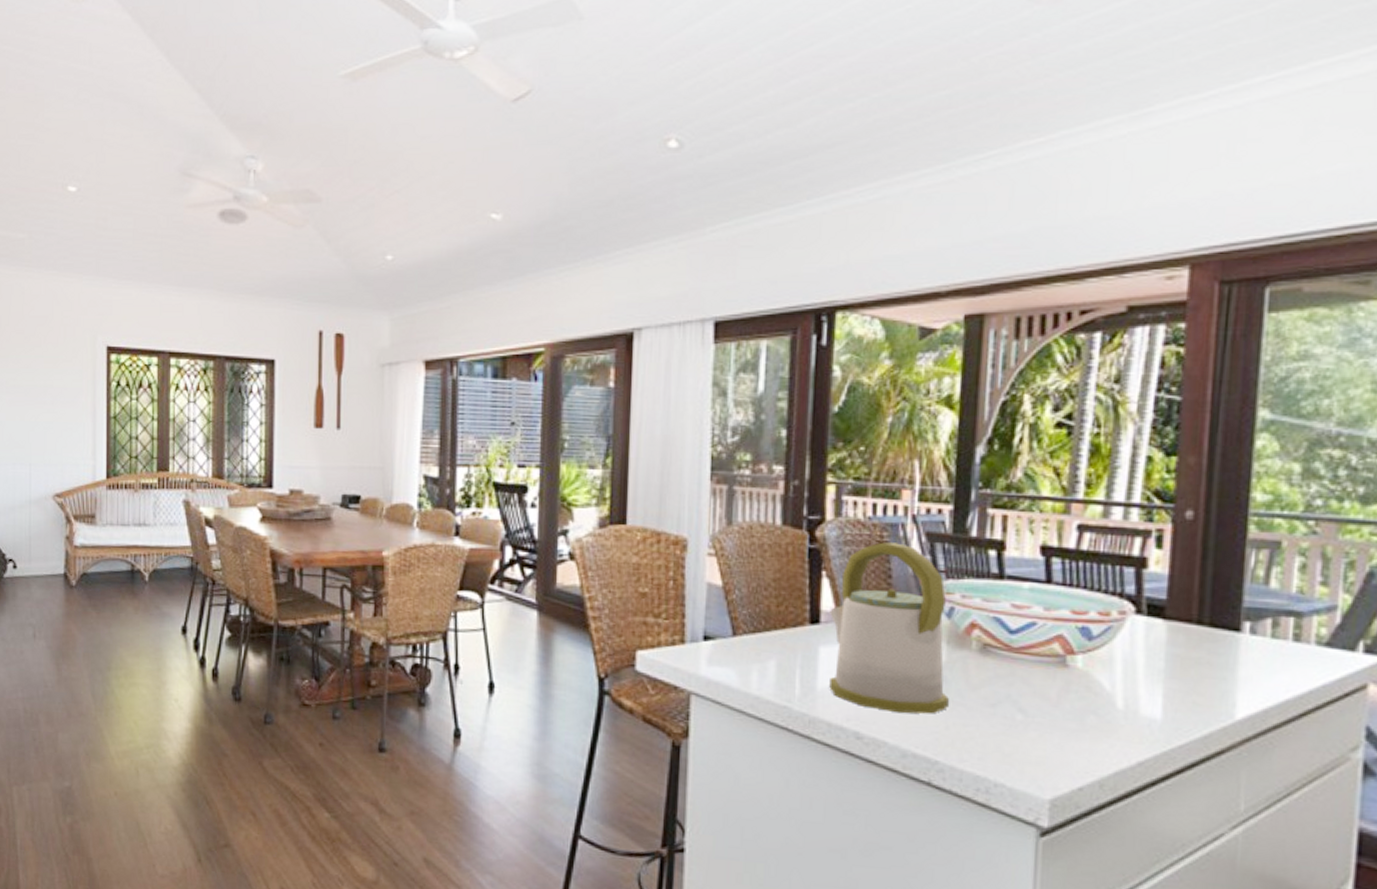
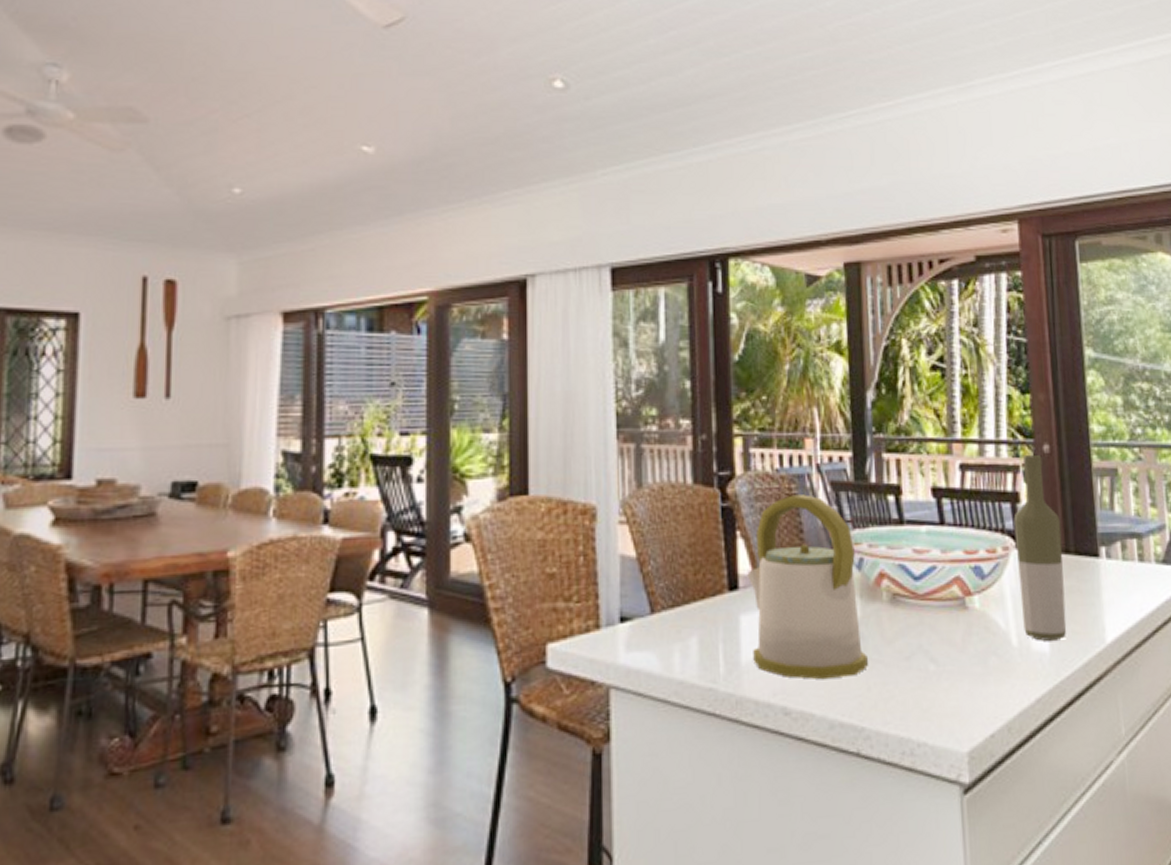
bottle: none [1133,521,1196,710] -> present [1013,455,1067,642]

